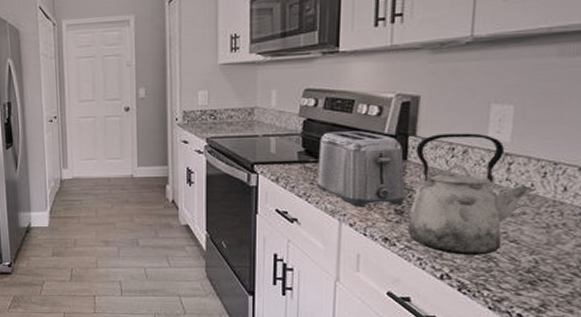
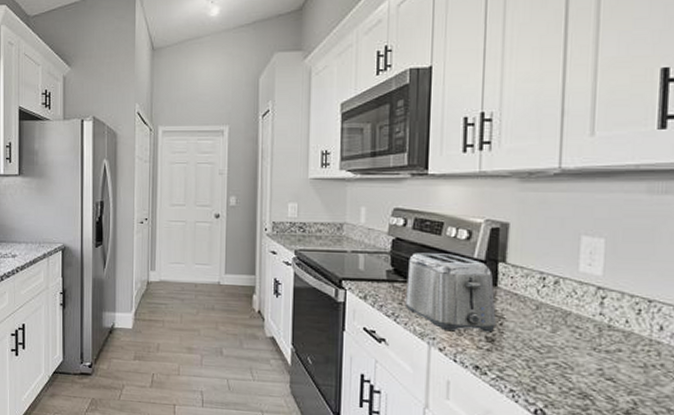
kettle: present [407,133,535,255] -> none [499,262,629,392]

